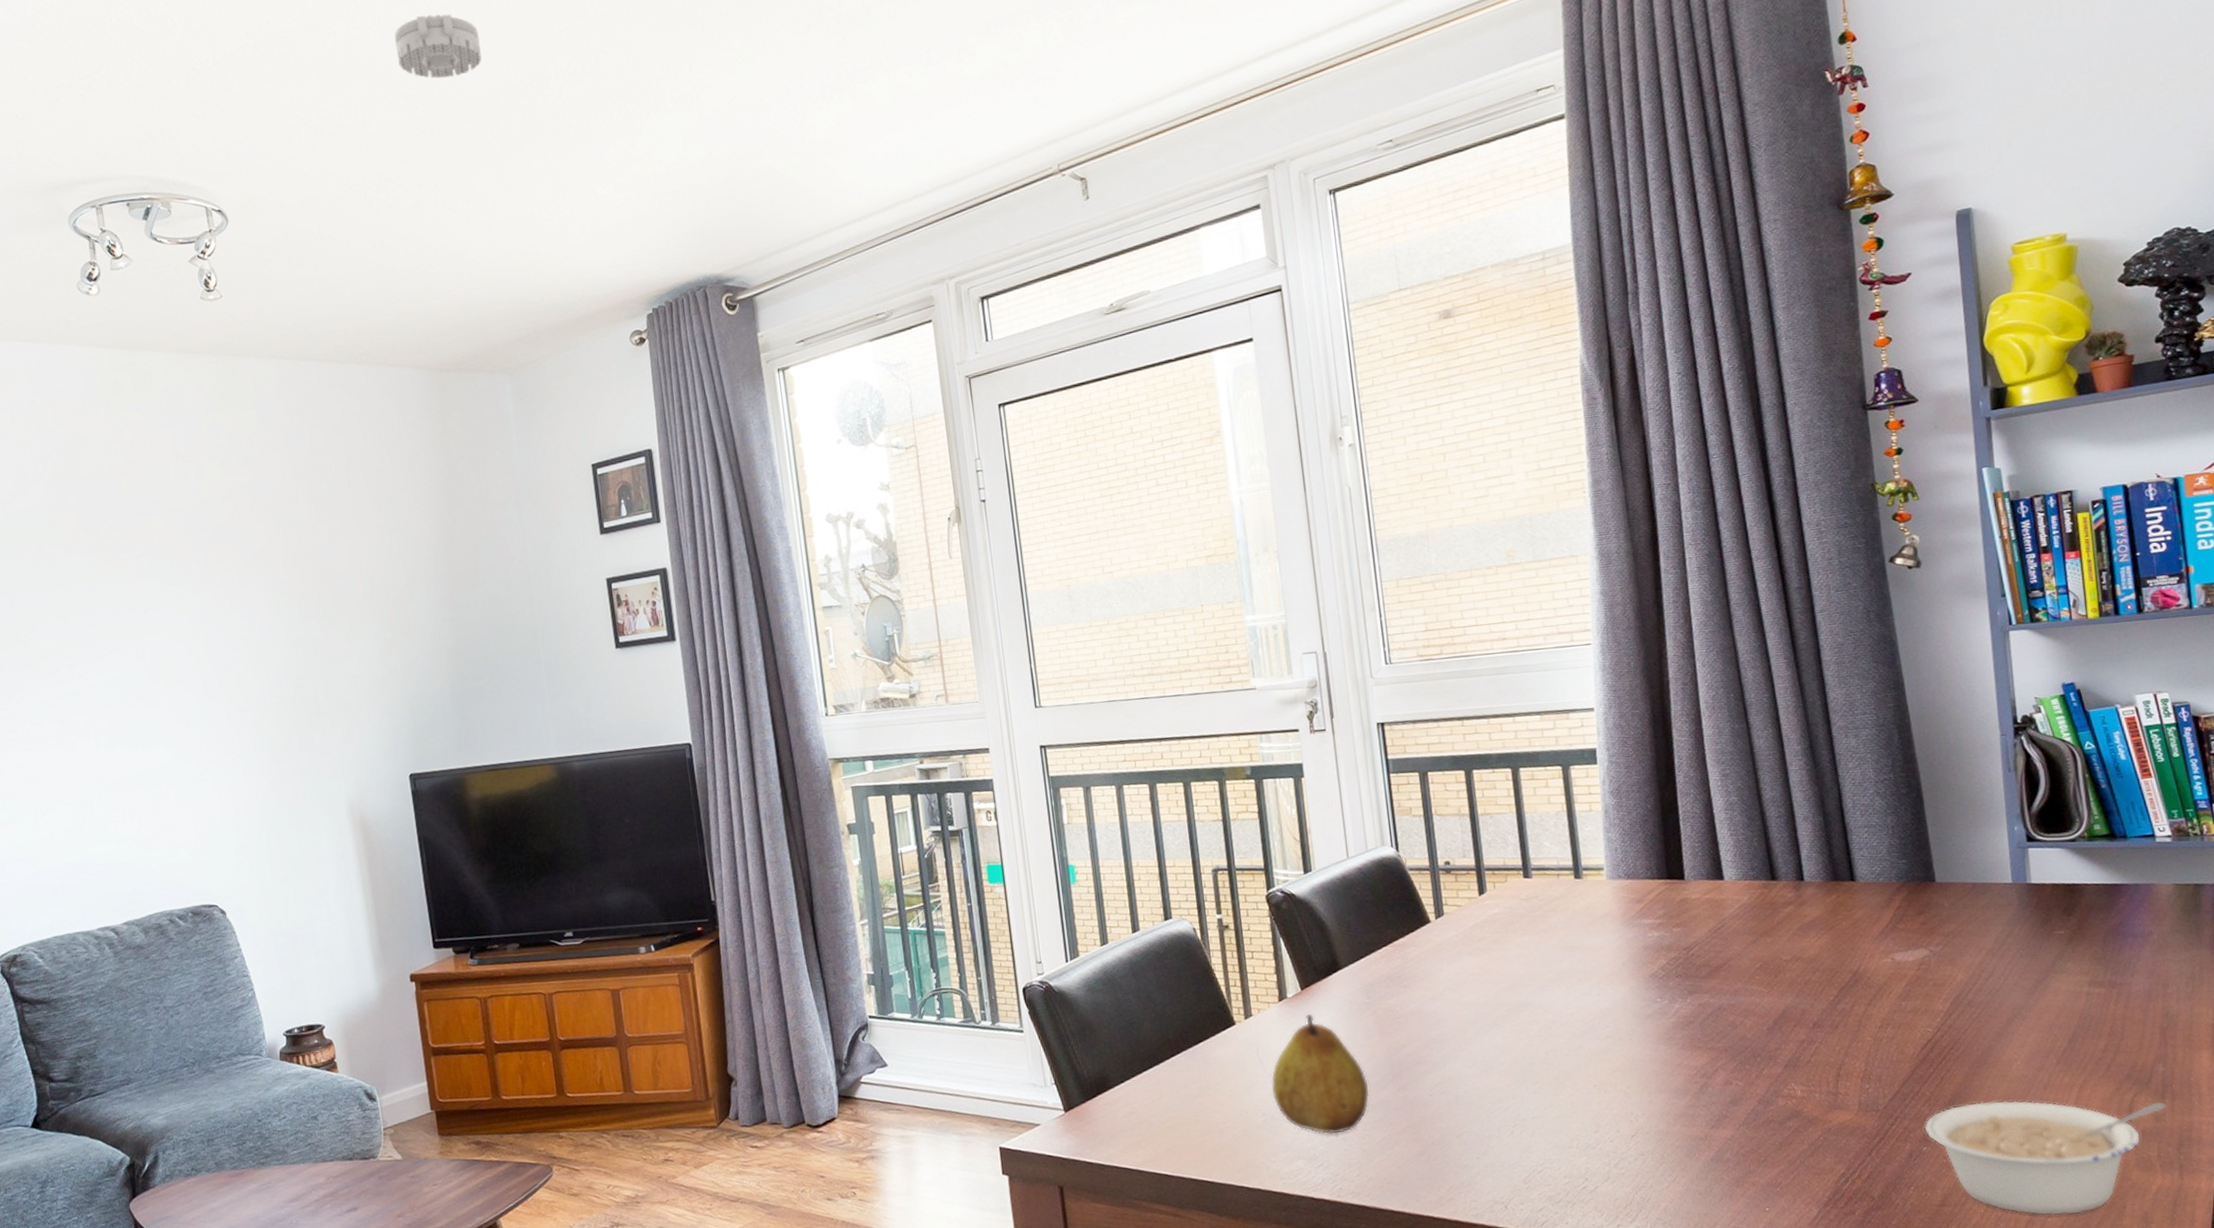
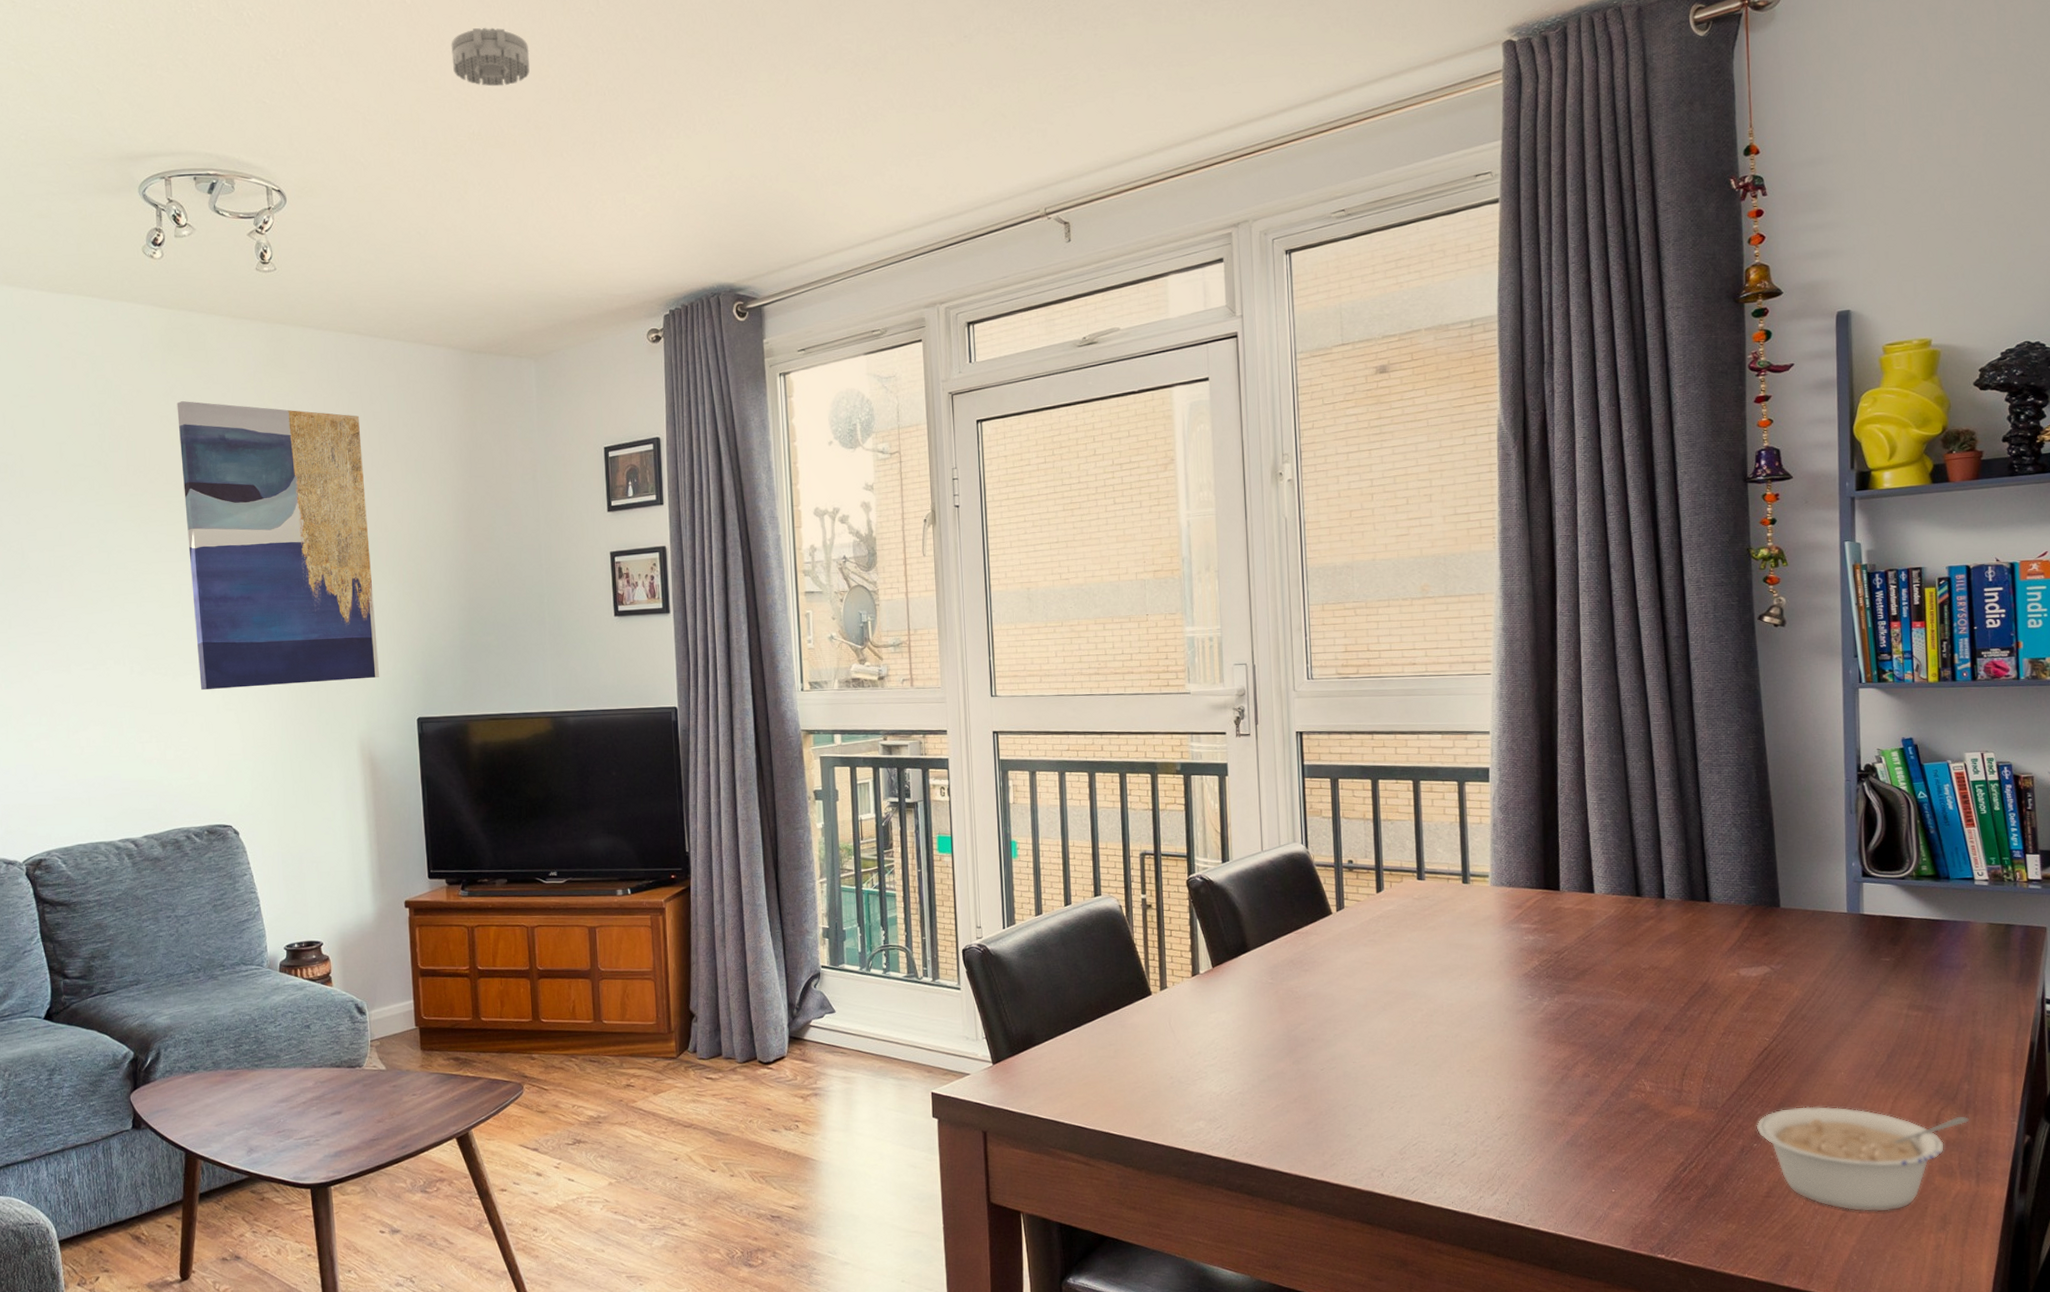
wall art: none [126,447,365,761] -> present [177,401,379,691]
fruit: present [1271,1014,1370,1135] -> none [1180,990,1267,1100]

